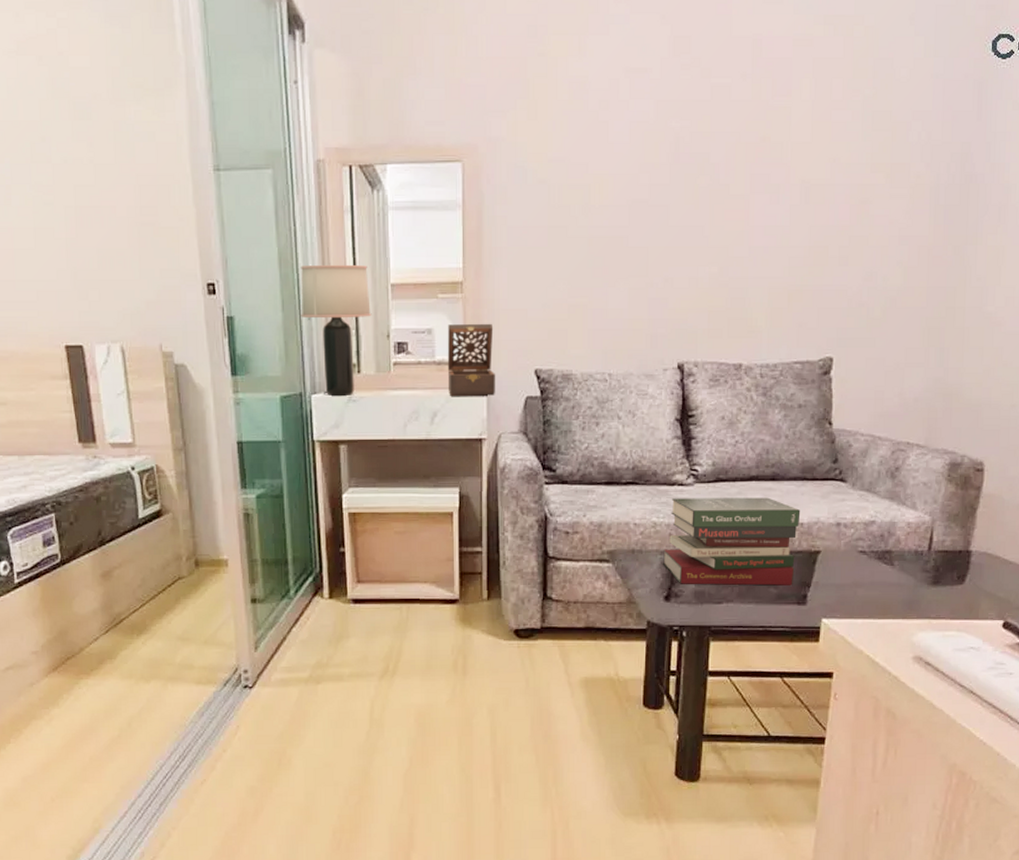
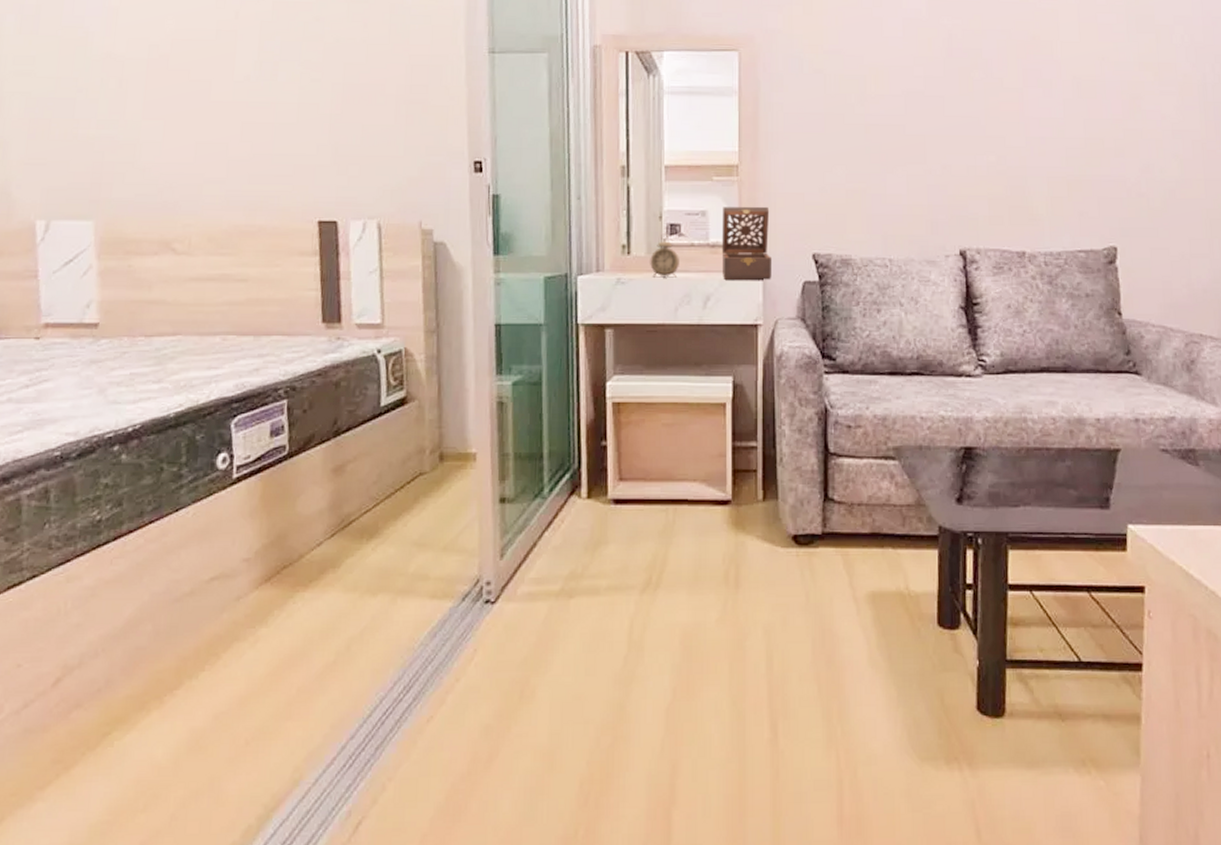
table lamp: present [300,264,372,396] -> none [570,145,644,277]
alarm clock: none [379,352,407,395] -> present [650,233,679,278]
books: present [663,497,801,586] -> none [953,390,1096,487]

